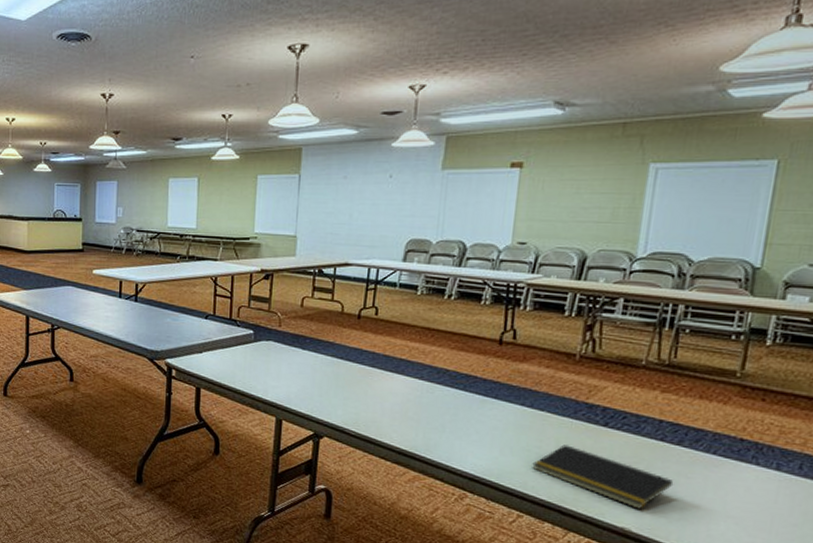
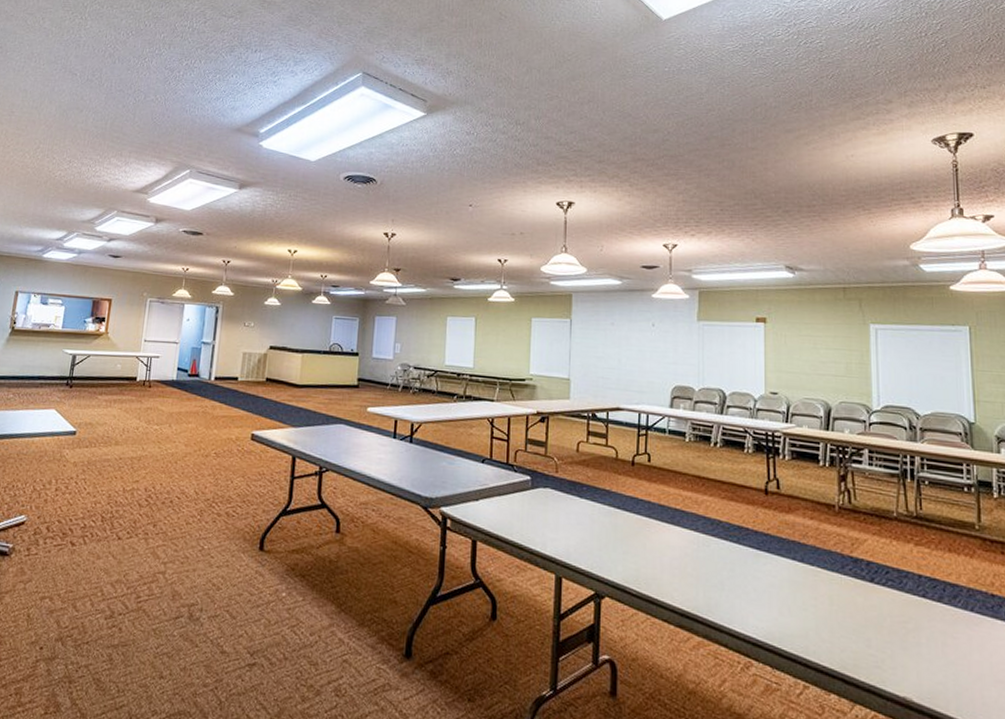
notepad: present [532,444,674,510] -> none [811,603,943,675]

